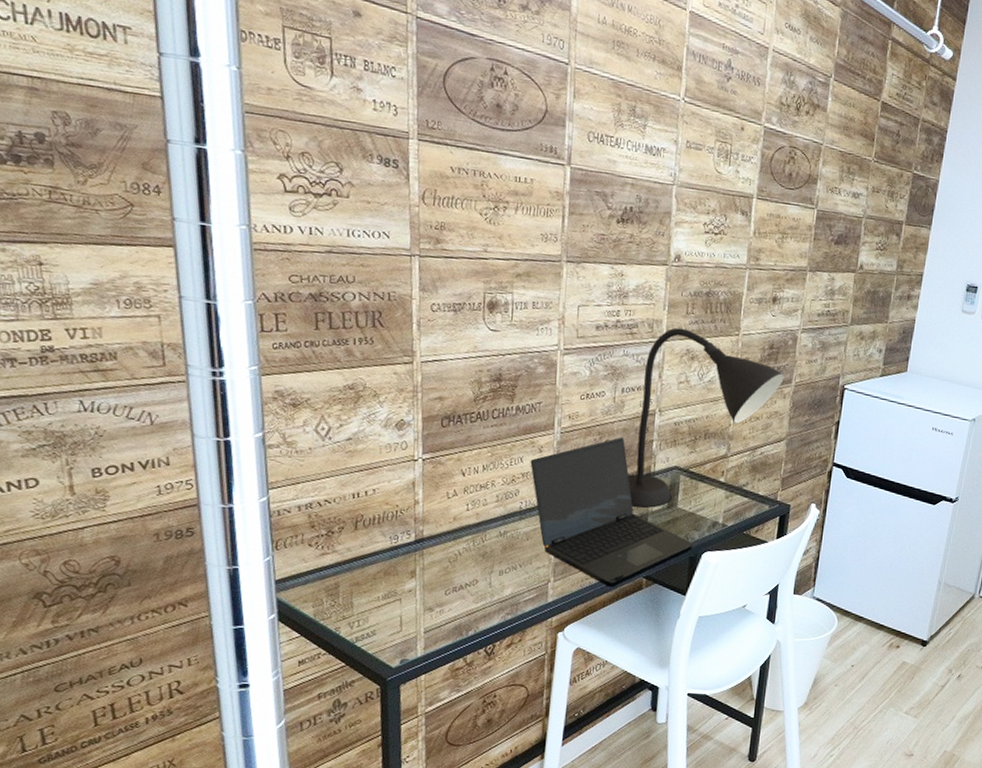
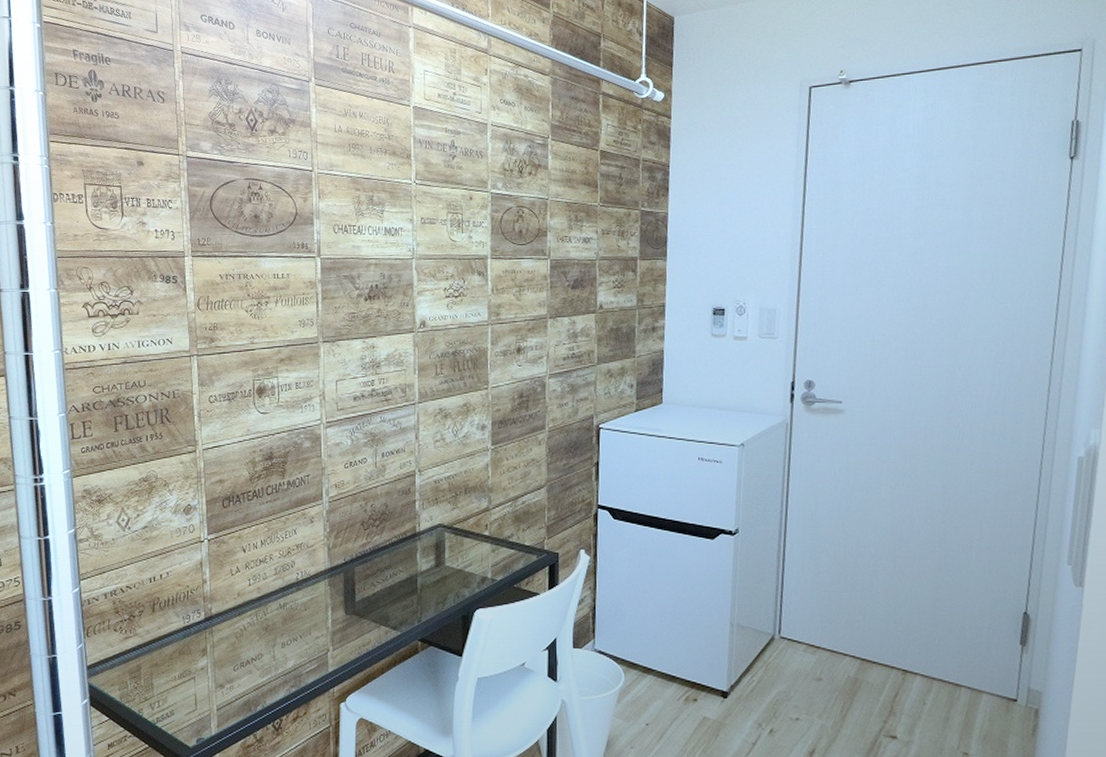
laptop: present [530,436,693,587] -> none [303,500,464,653]
desk lamp: present [627,327,784,508] -> none [394,389,537,570]

